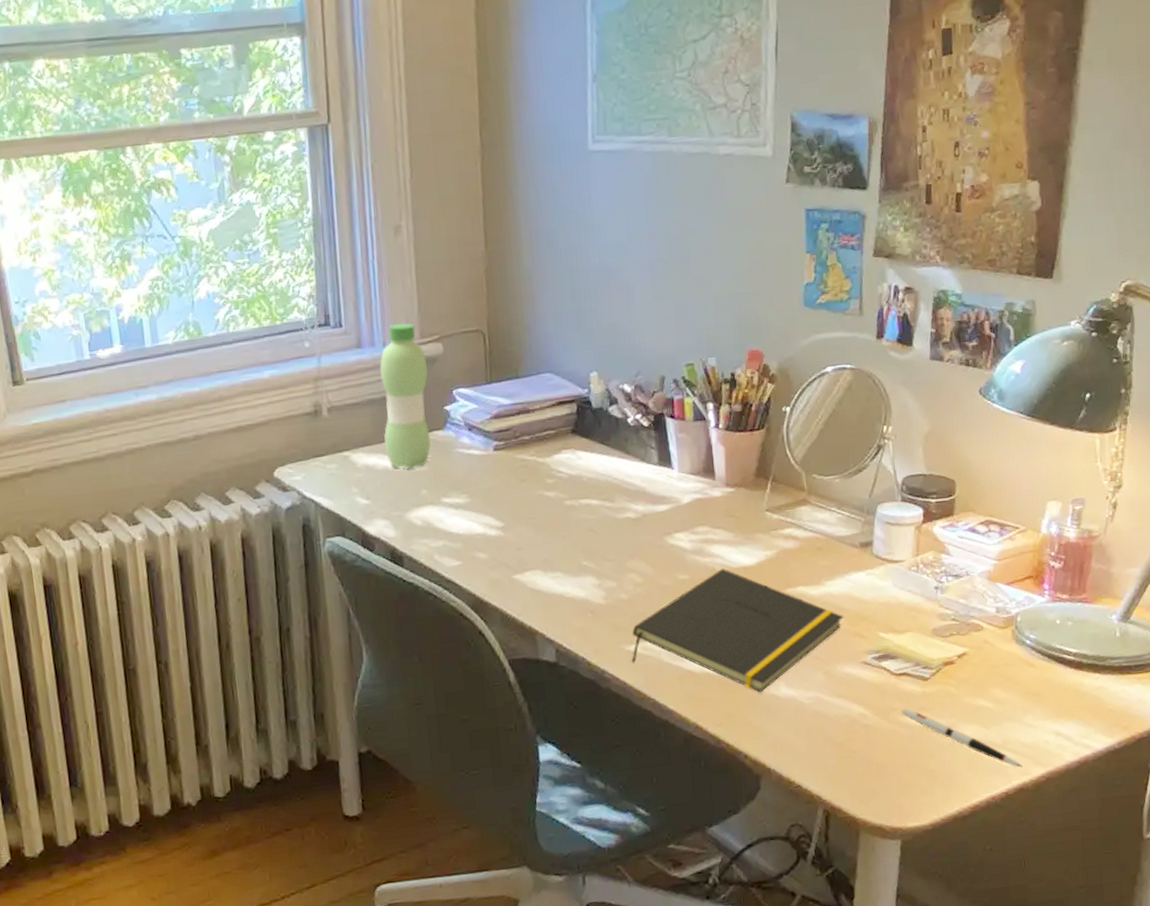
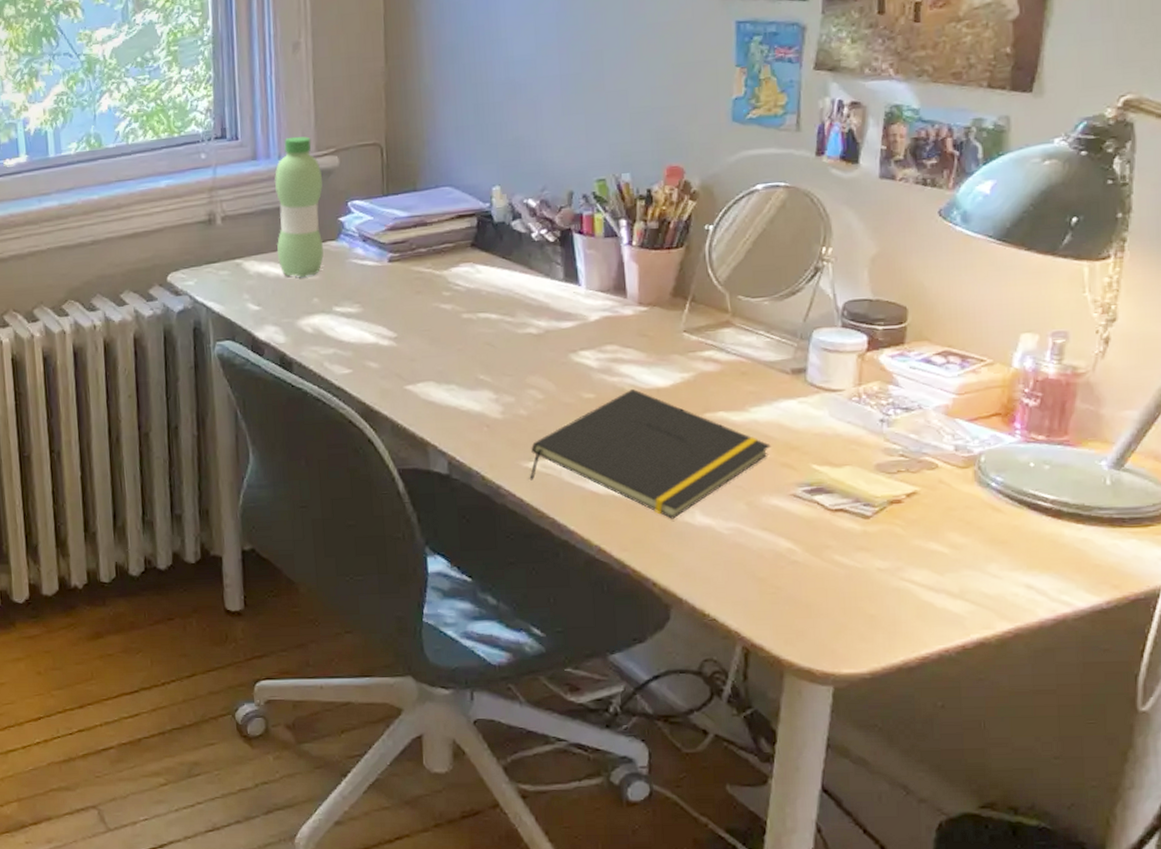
pen: present [901,708,1023,768] -> none [837,546,984,621]

